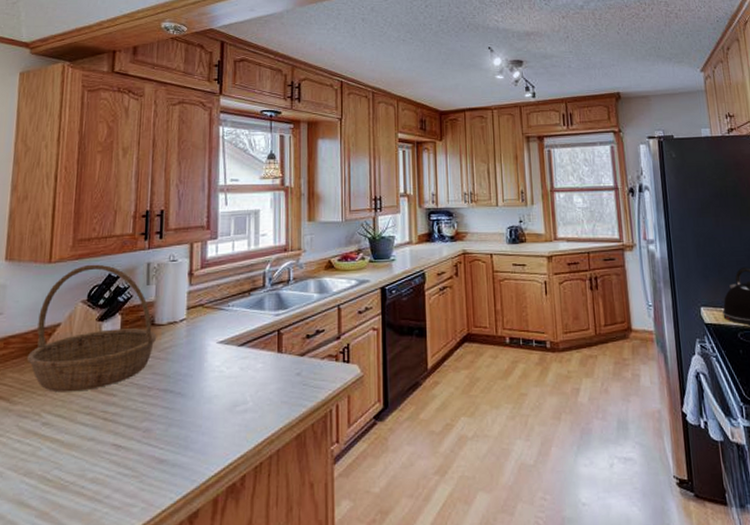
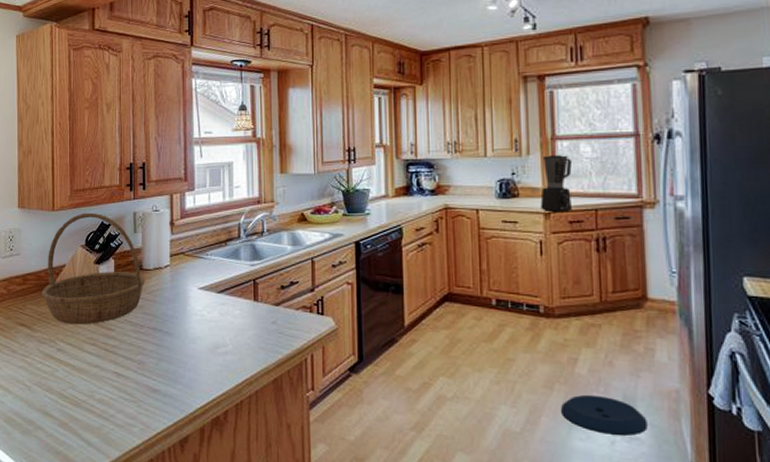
blender: none [544,205,570,257] -> present [540,155,573,214]
robot vacuum: none [568,421,638,458] -> present [561,394,648,436]

